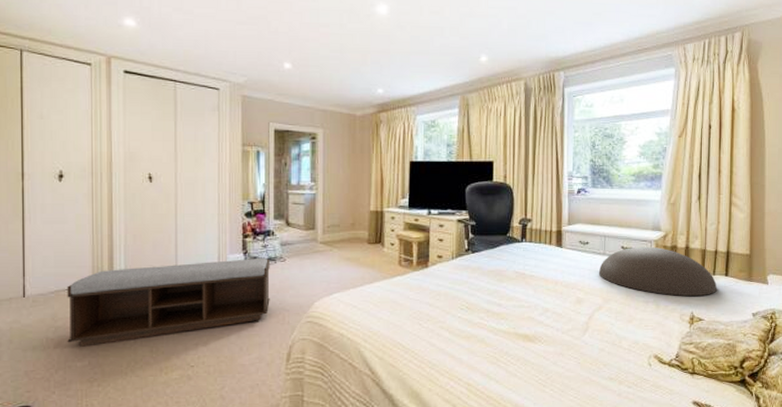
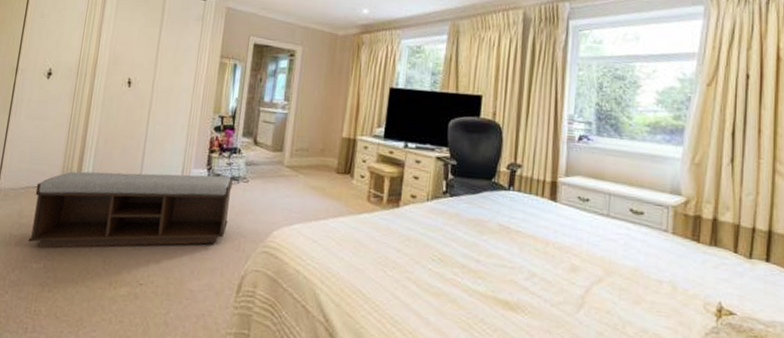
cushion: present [599,246,717,296] -> none [601,211,754,284]

